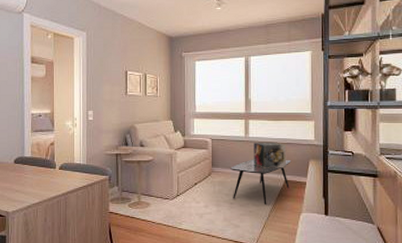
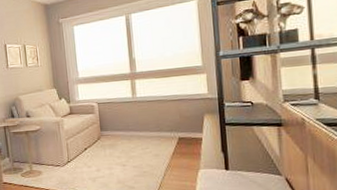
coffee table: present [230,159,292,204] -> none [120,116,185,164]
decorative cube: present [254,142,287,168] -> none [142,99,180,128]

